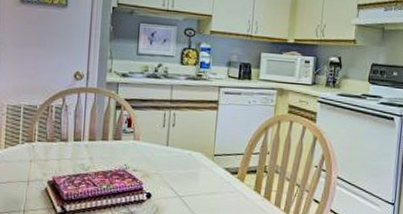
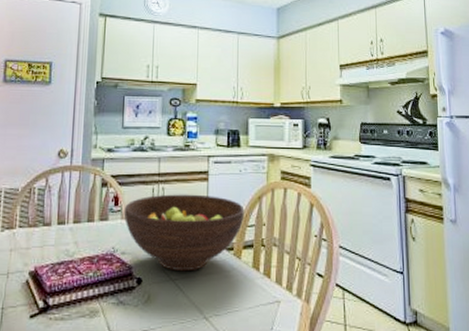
fruit bowl: none [136,120,251,190] -> present [123,194,245,272]

